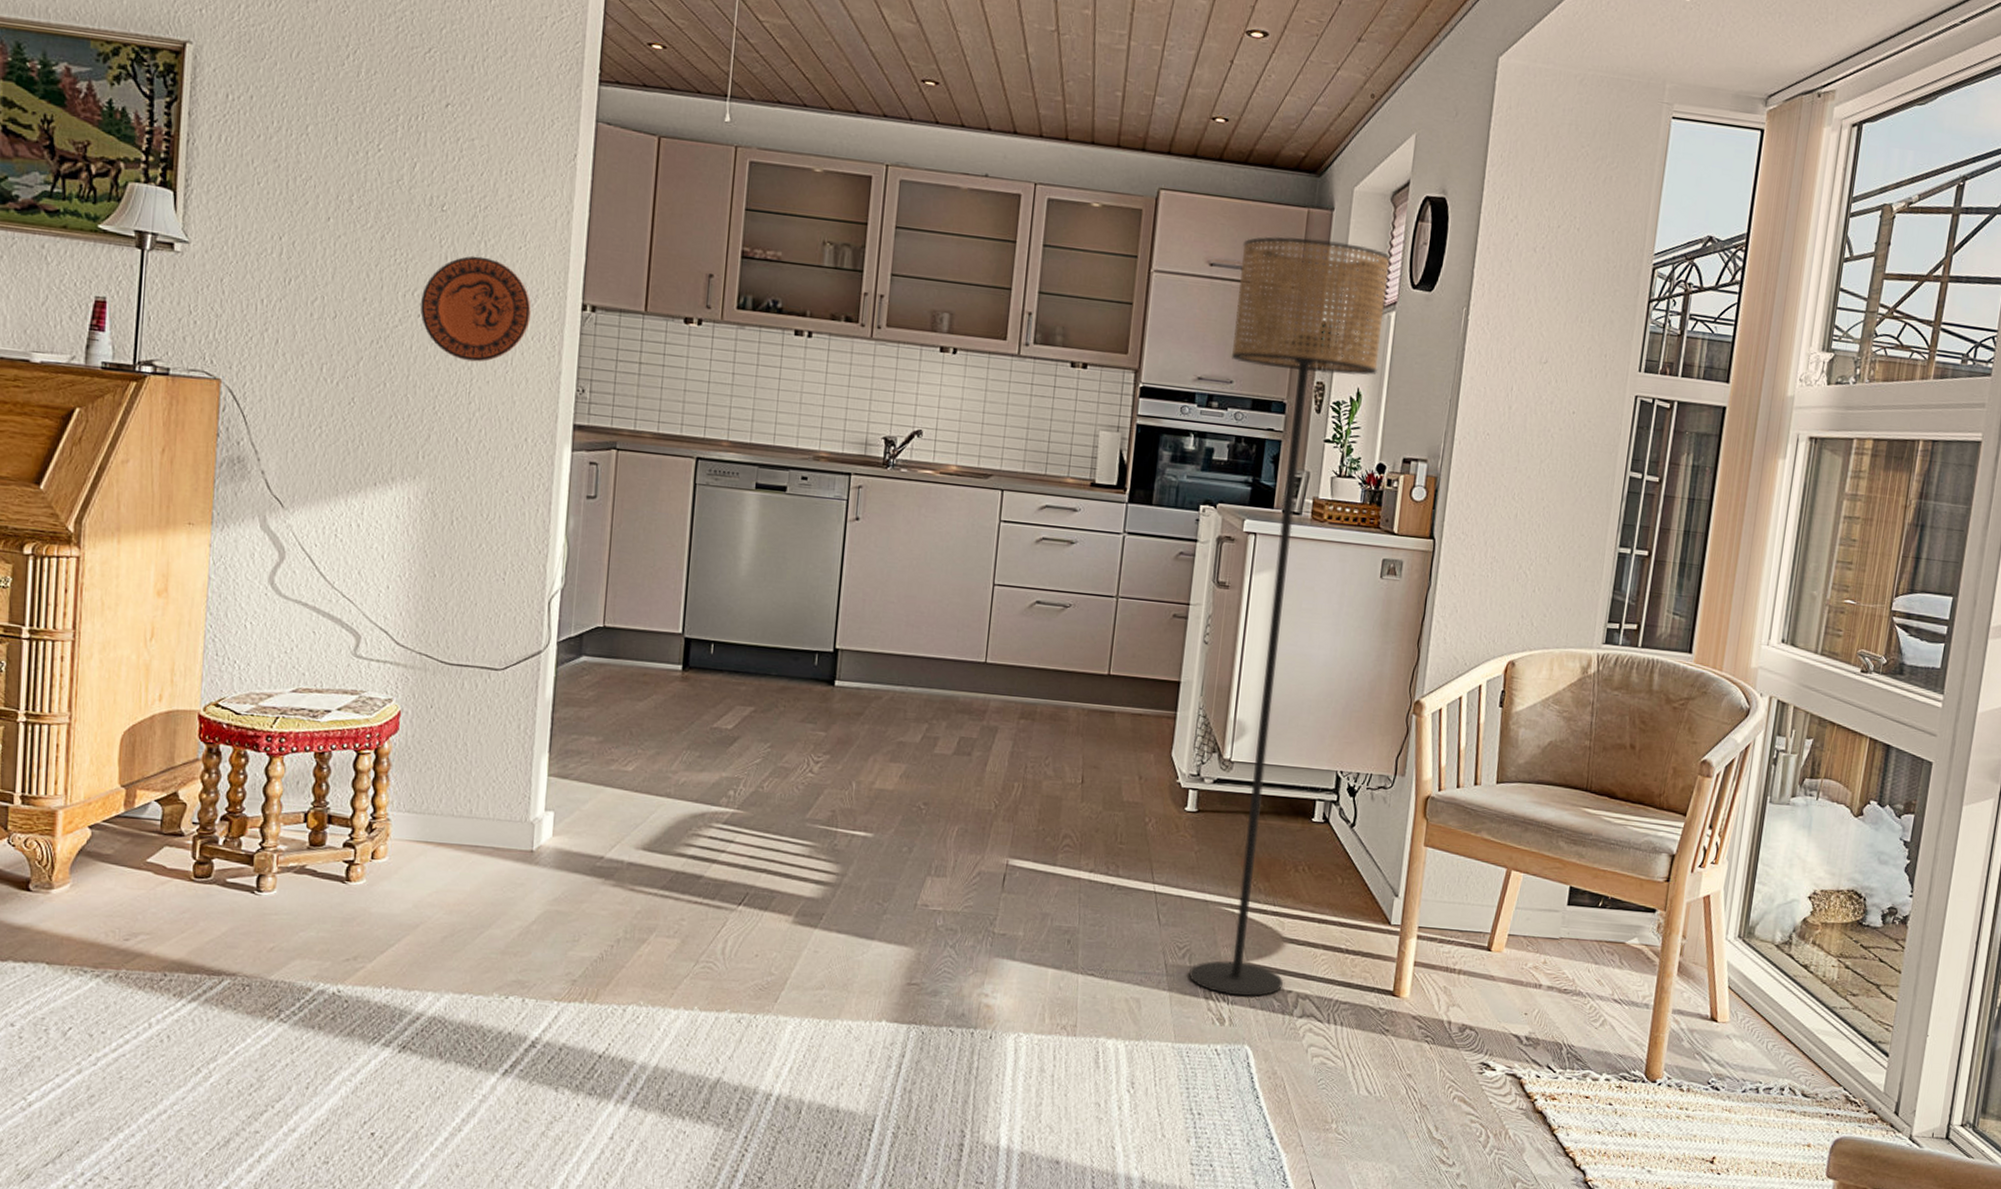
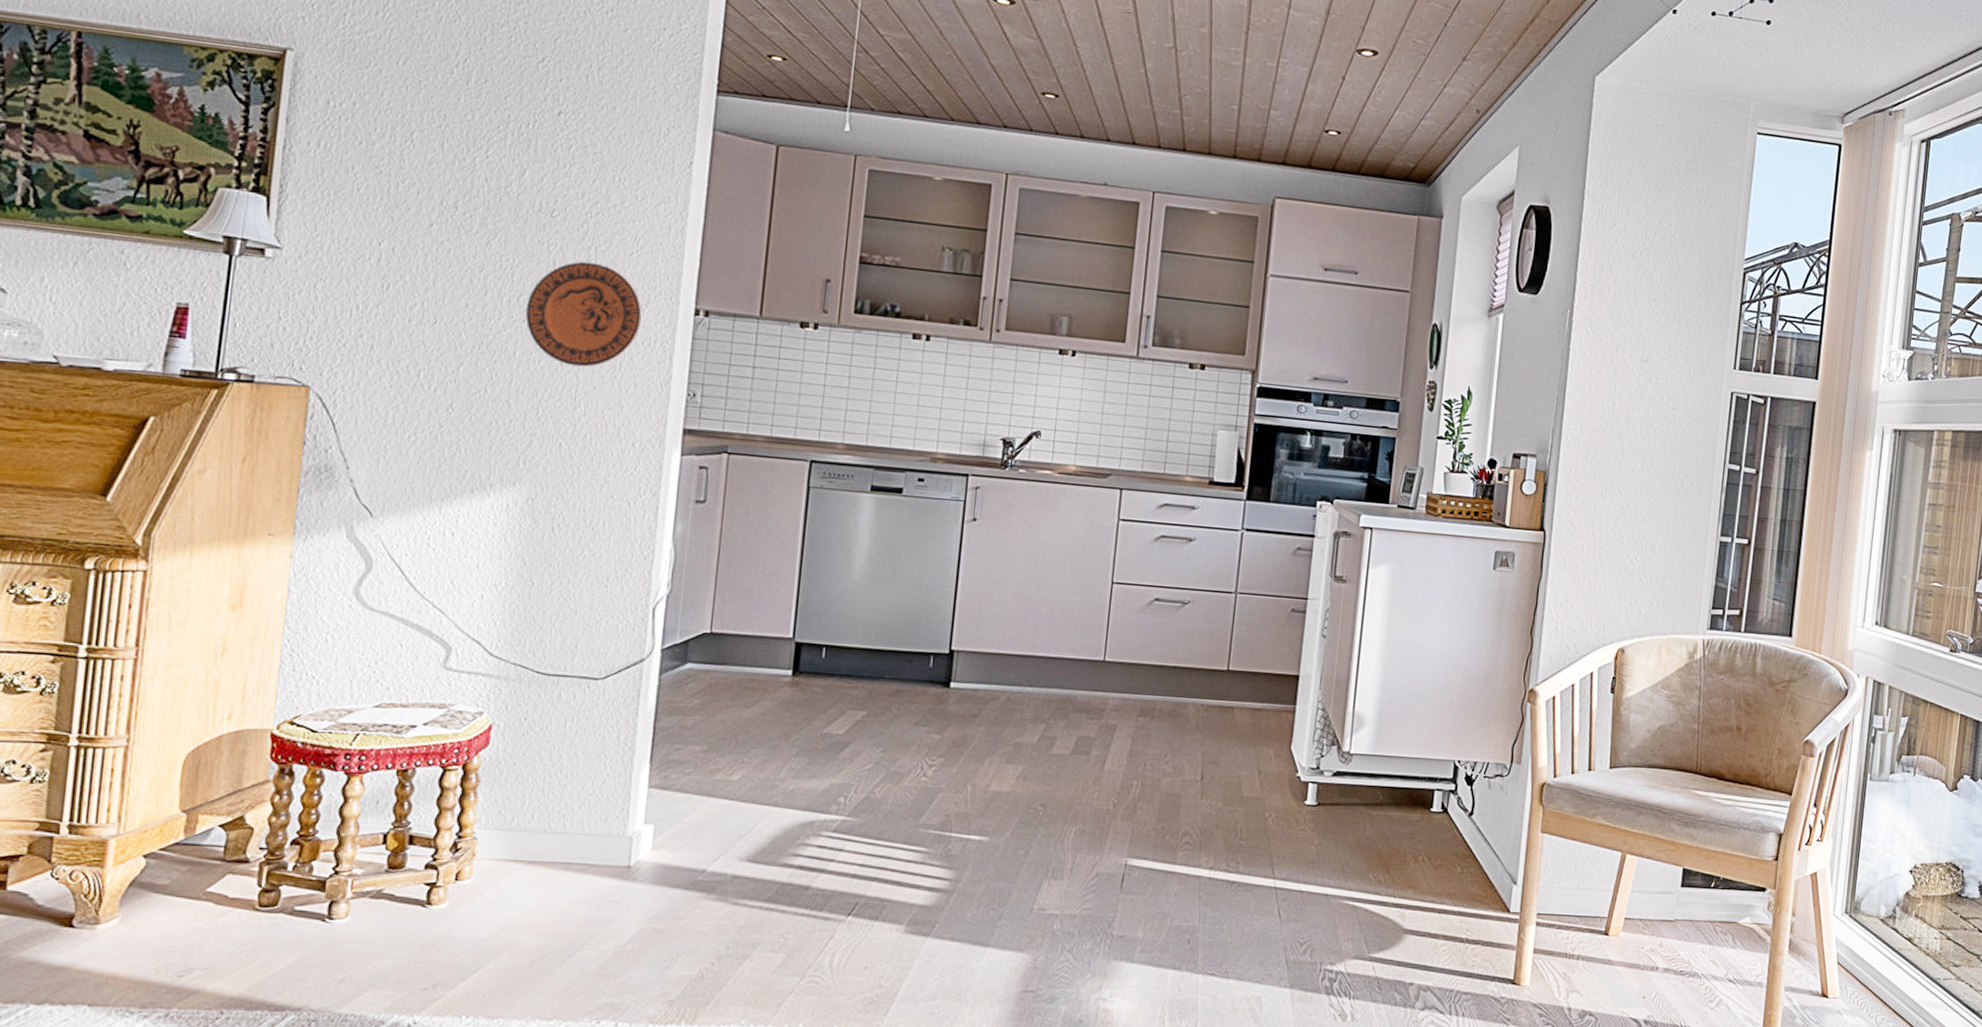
floor lamp: present [1189,236,1391,997] -> none [1310,242,1498,991]

